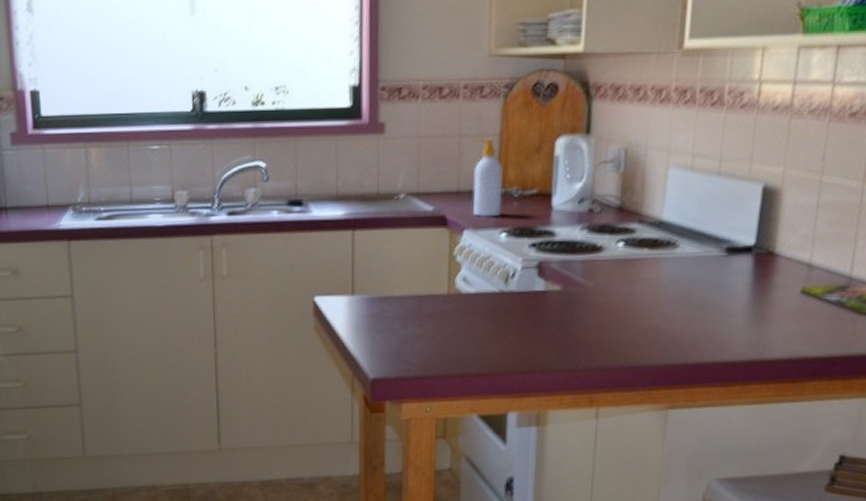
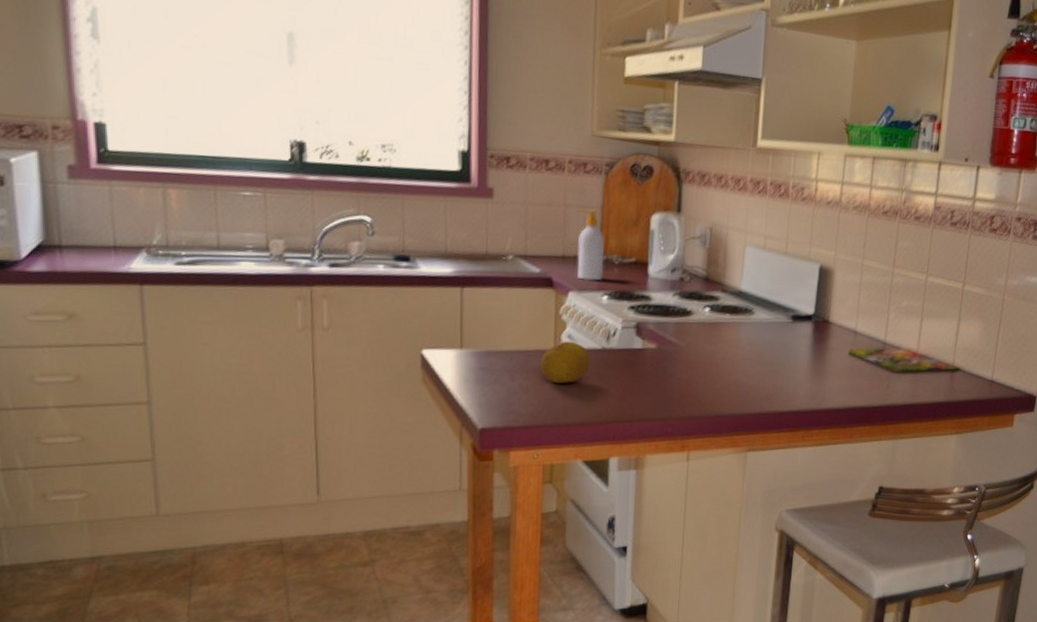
fruit: none [433,284,488,331] -> present [540,341,592,384]

